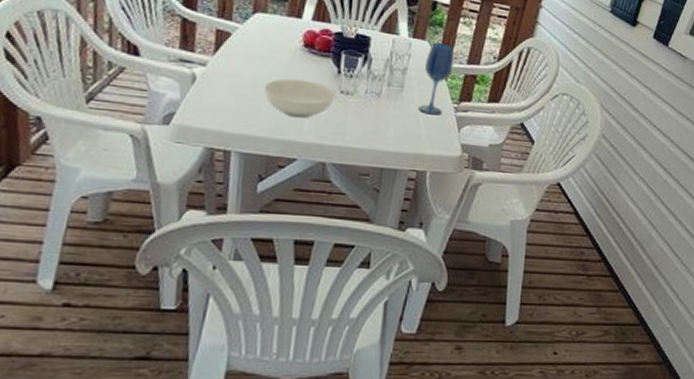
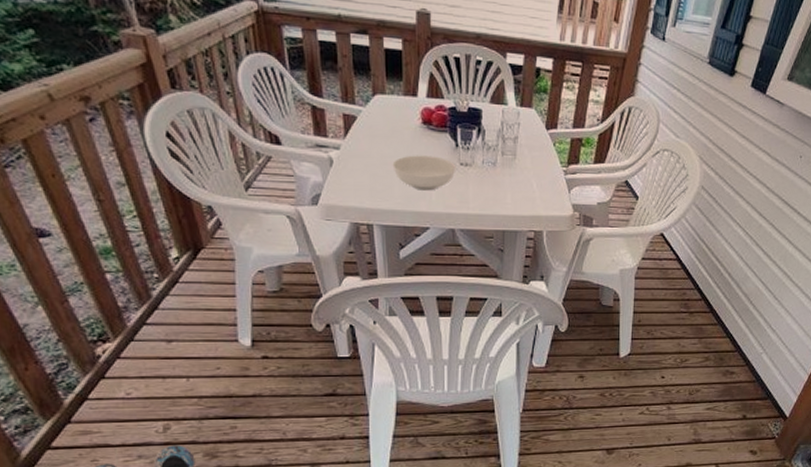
wineglass: present [419,42,455,116] -> none [531,110,560,179]

